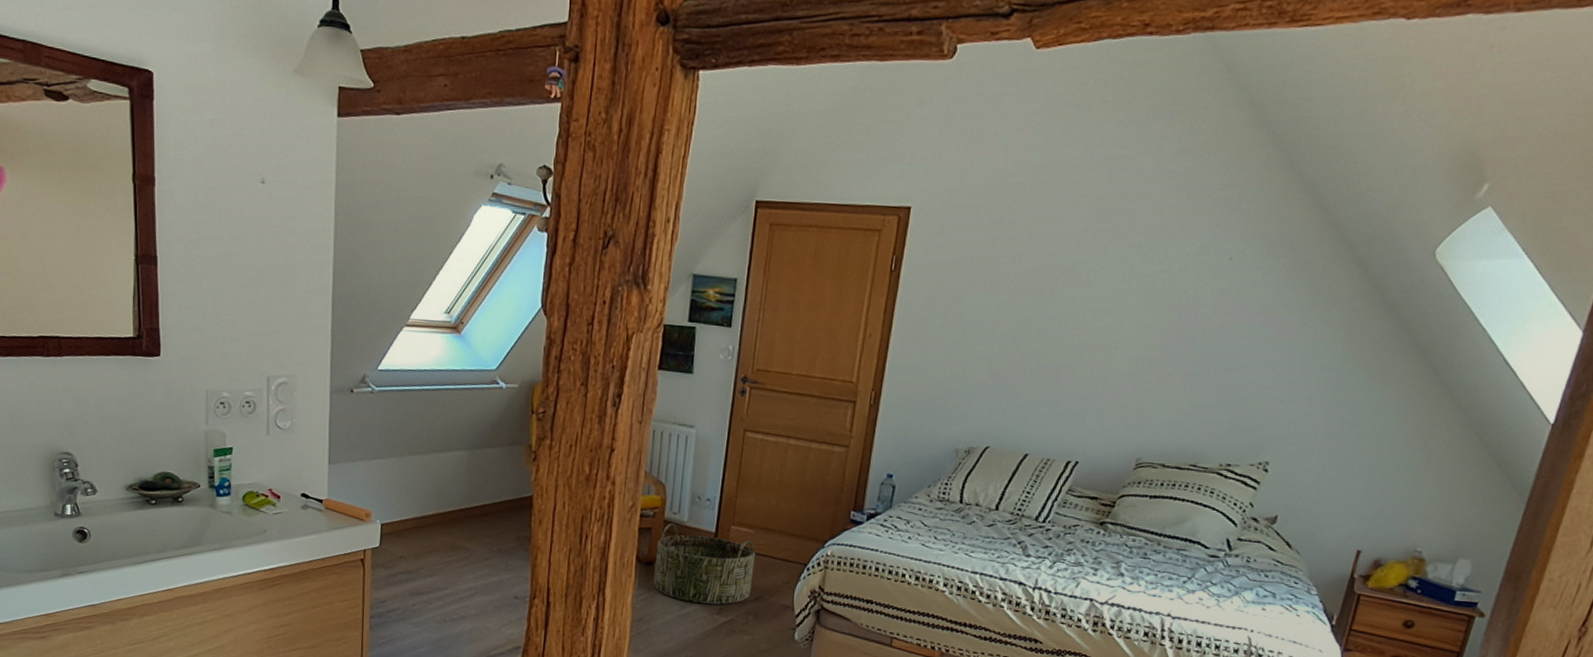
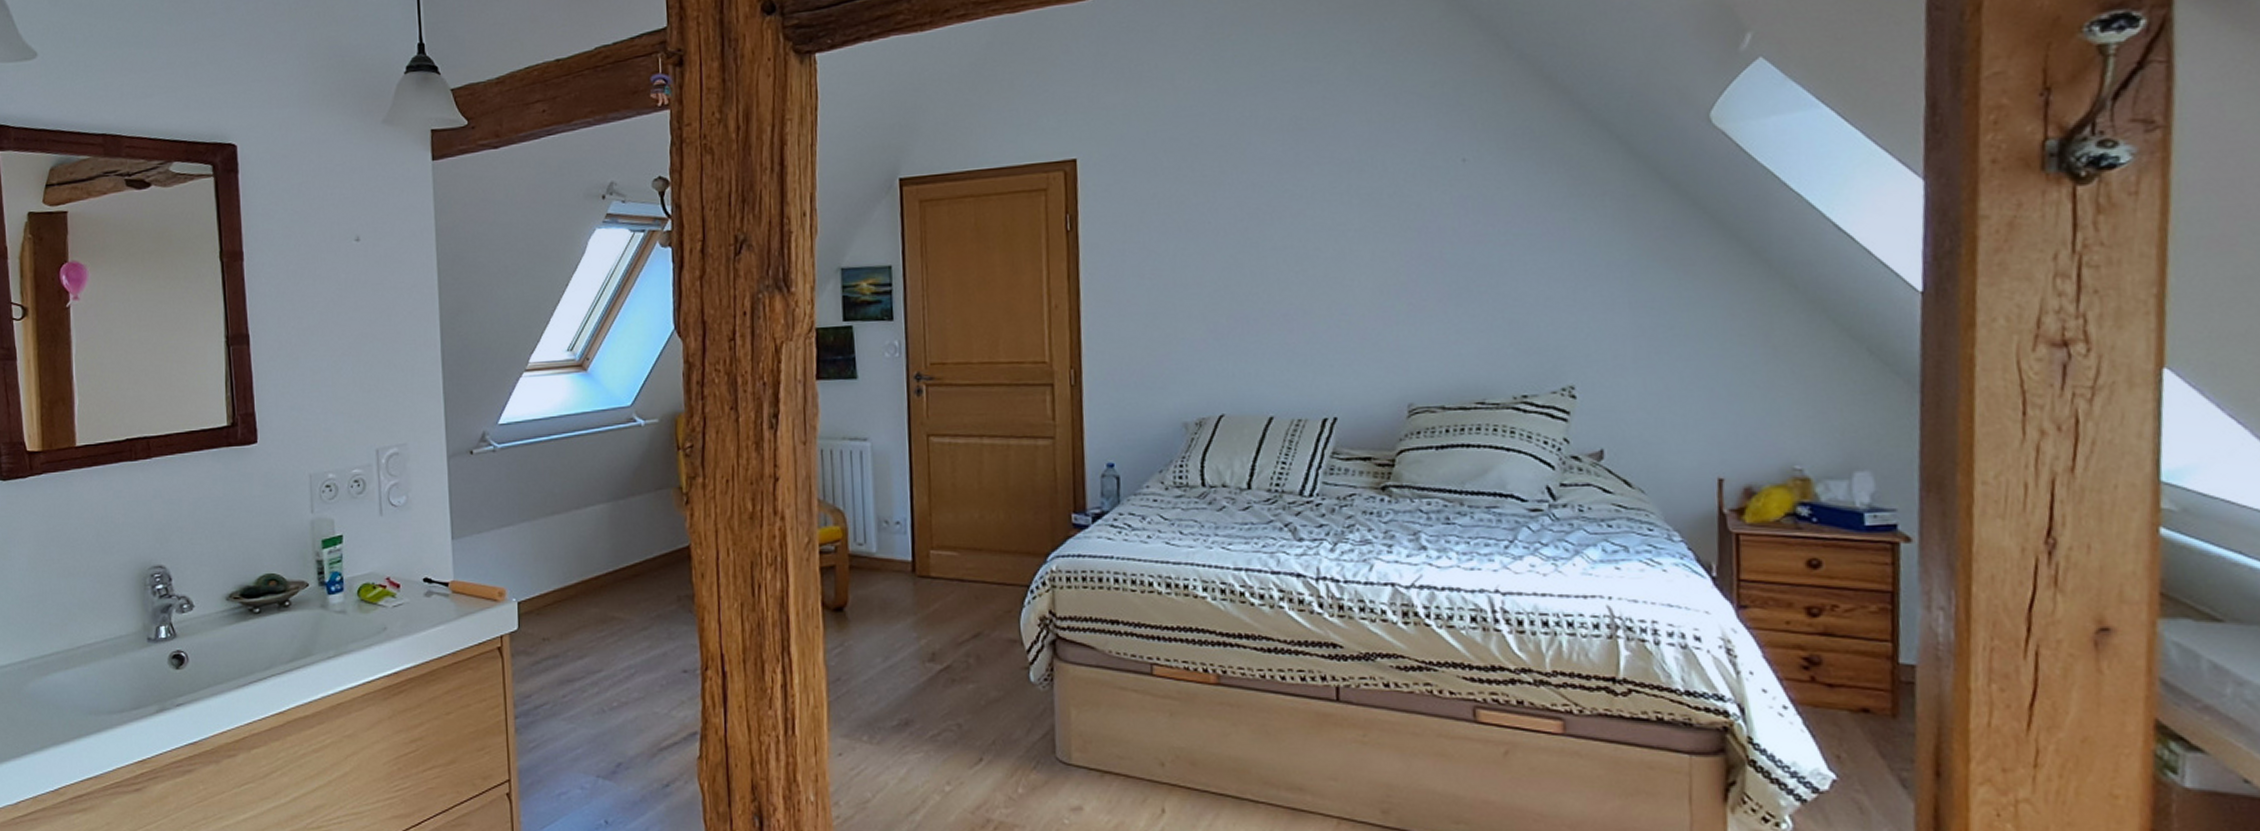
basket: present [653,523,756,605] -> none [844,556,967,650]

